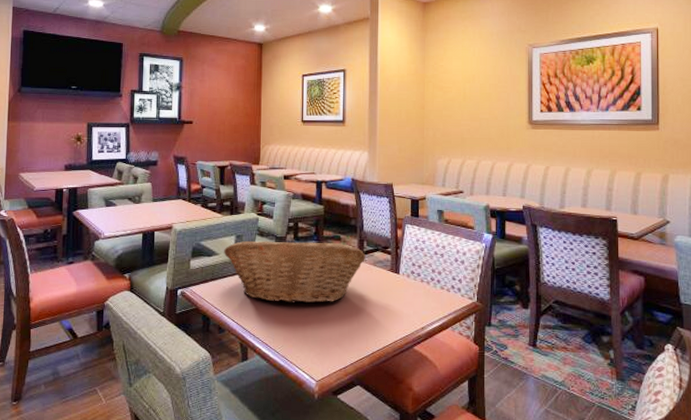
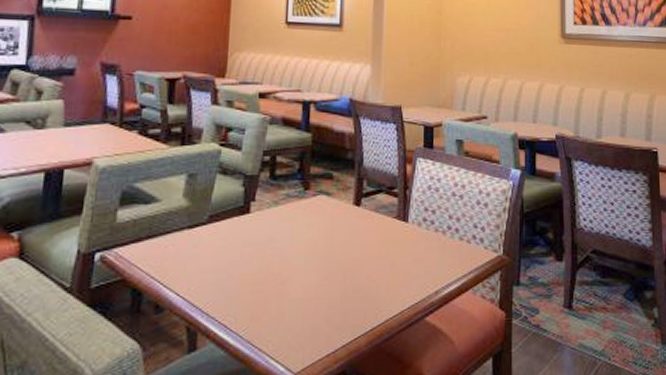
fruit basket: present [224,240,366,303] -> none [168,181,366,267]

